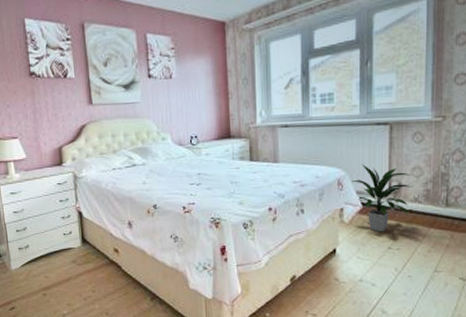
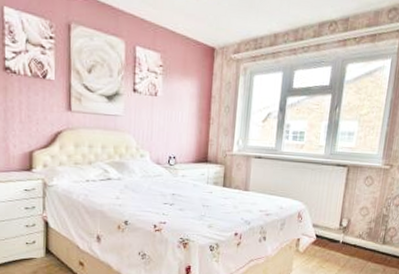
indoor plant: present [351,164,414,232] -> none [310,200,360,263]

